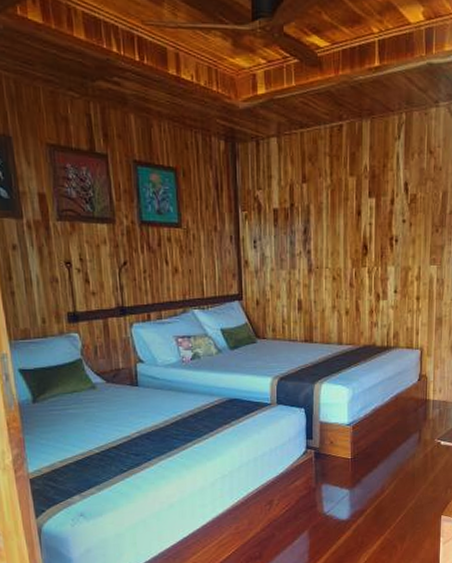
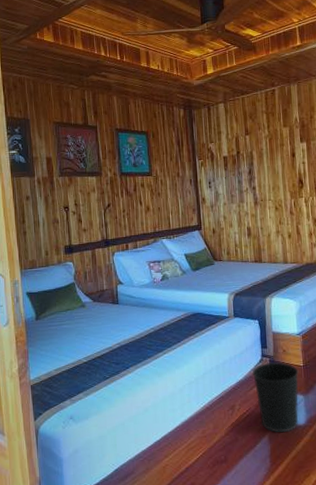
wastebasket: none [294,454,346,529] -> present [252,361,299,433]

